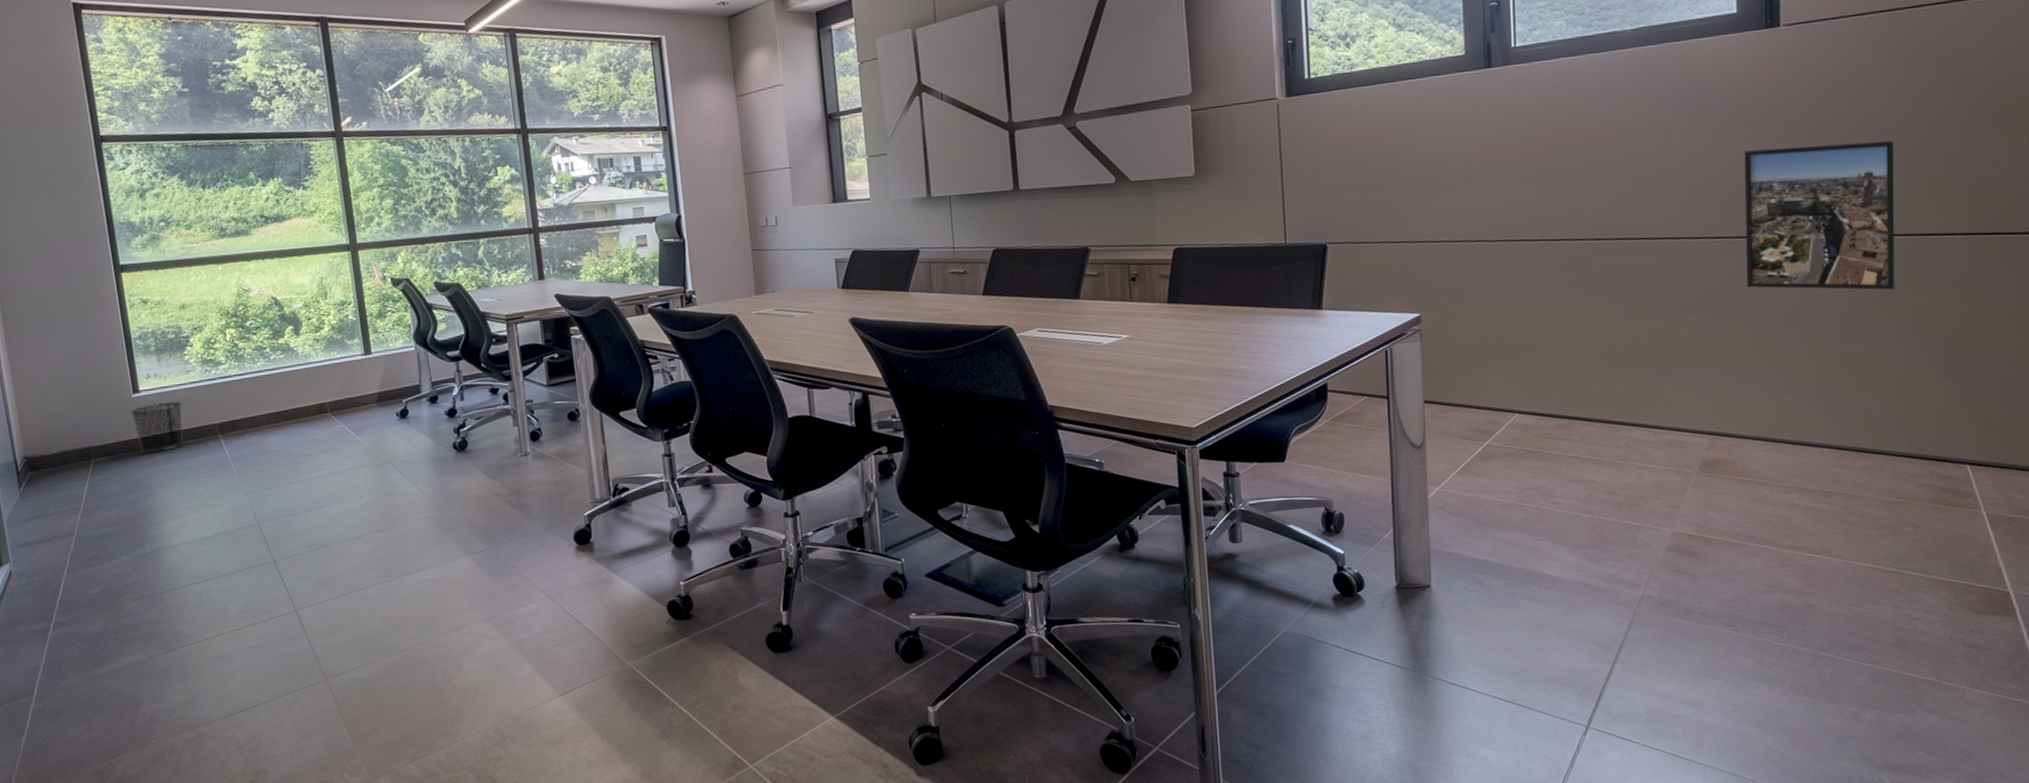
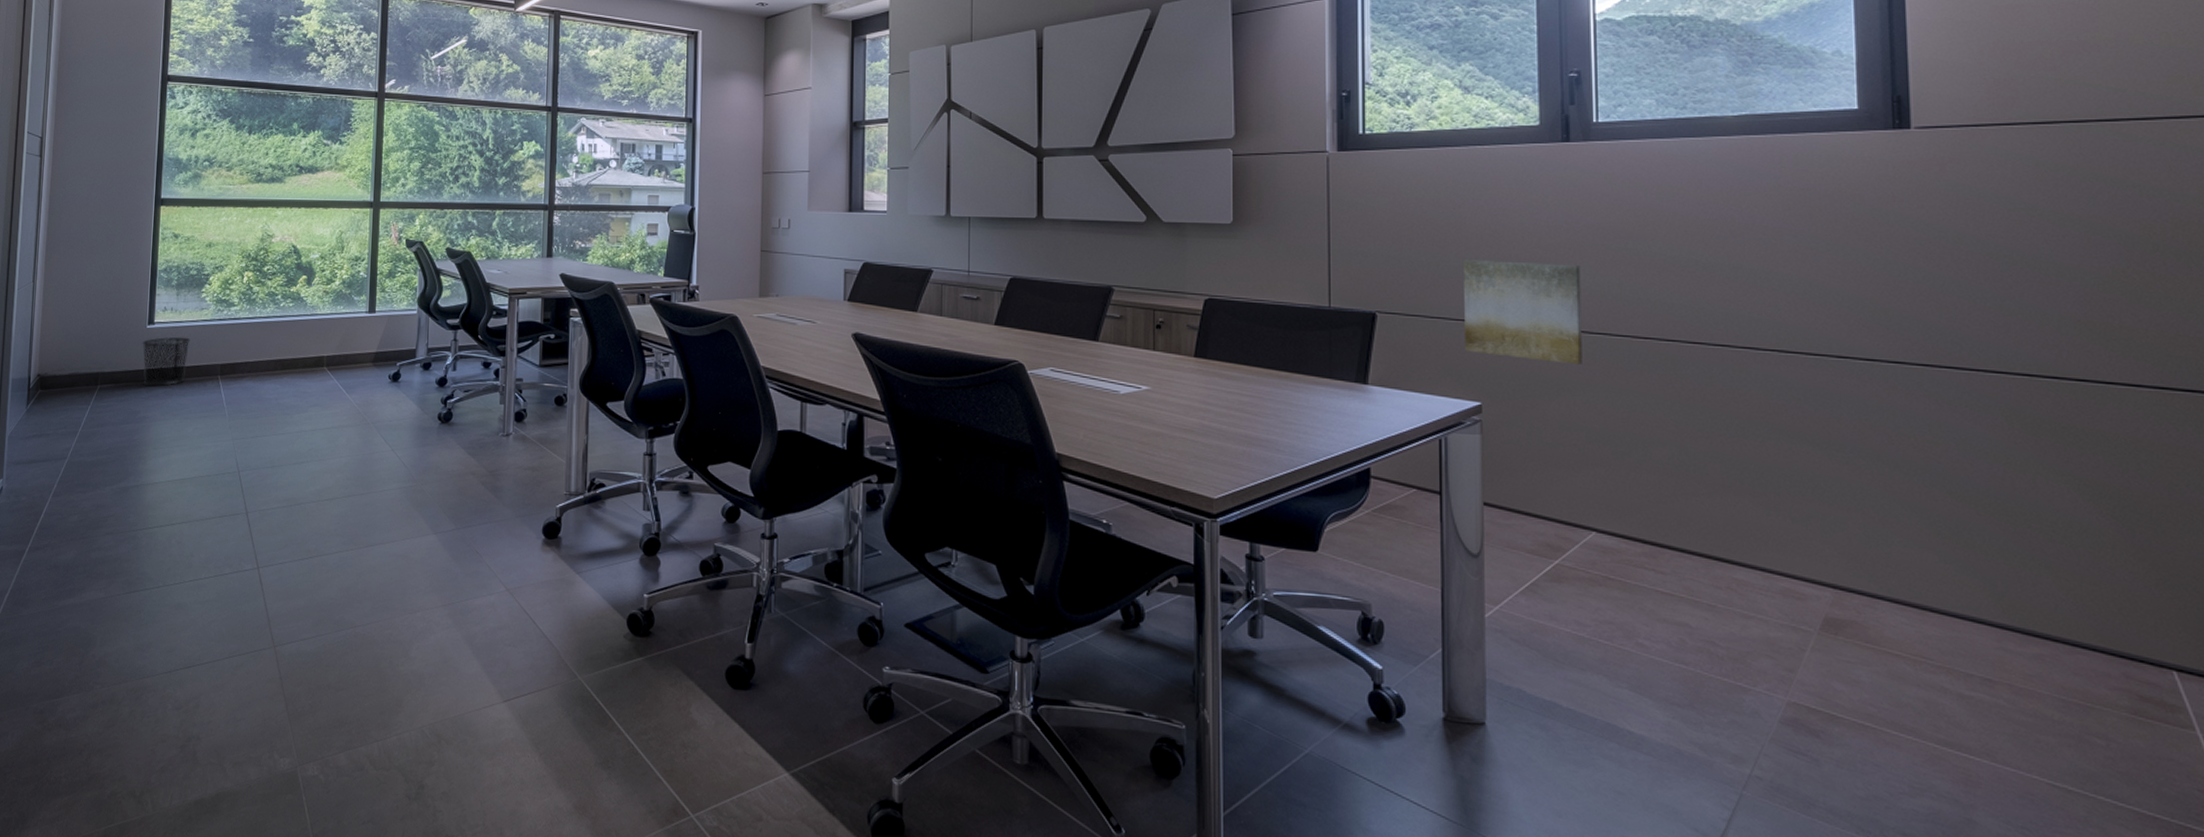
wall art: none [1402,181,1505,271] -> present [1464,260,1582,364]
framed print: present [1744,140,1895,290] -> none [1870,262,2066,442]

